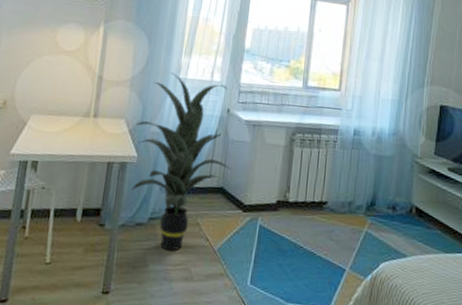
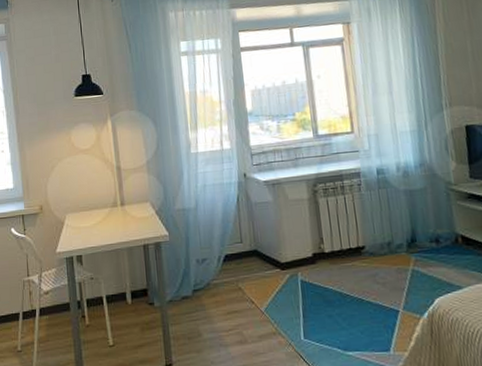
indoor plant: present [131,72,231,251] -> none [160,149,261,318]

